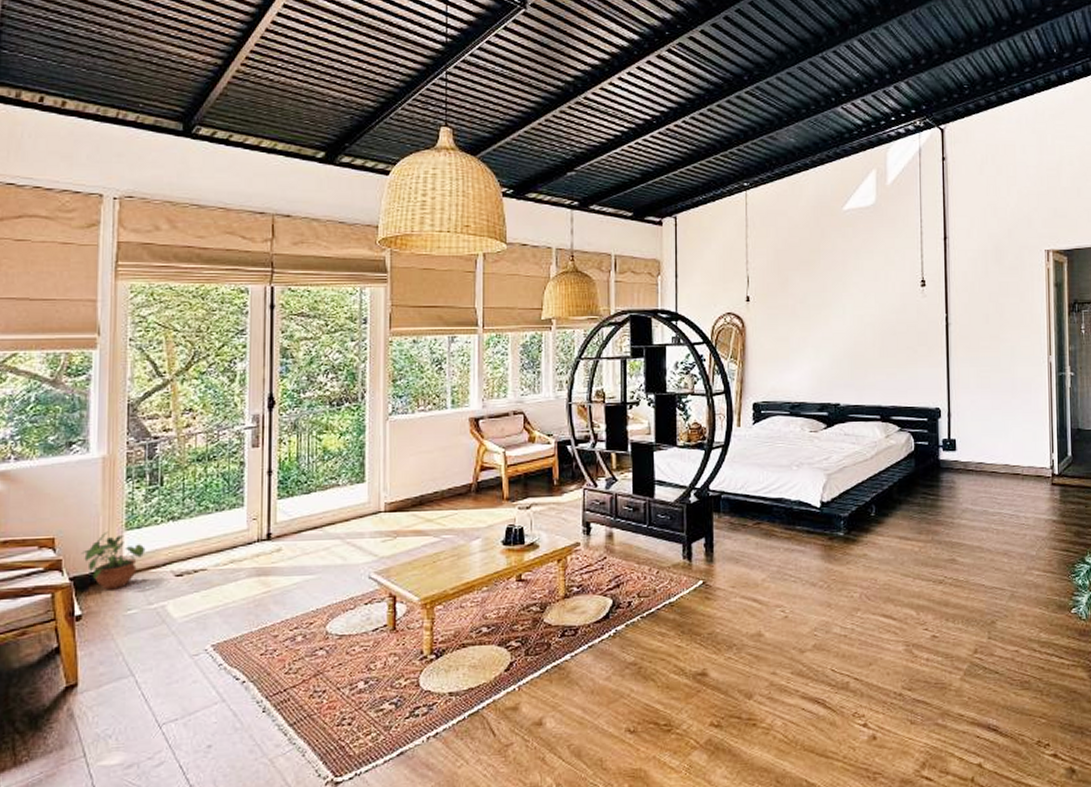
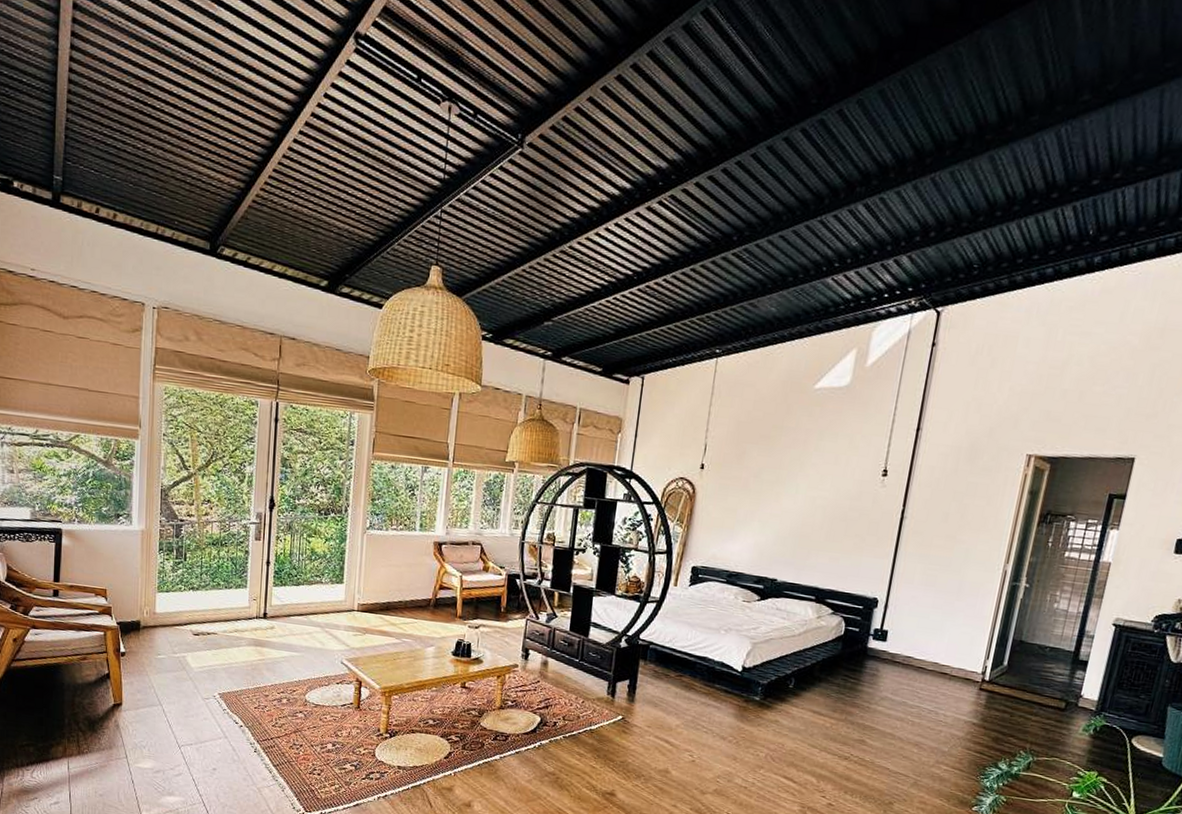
potted plant: present [81,531,146,590] -> none [125,590,172,637]

